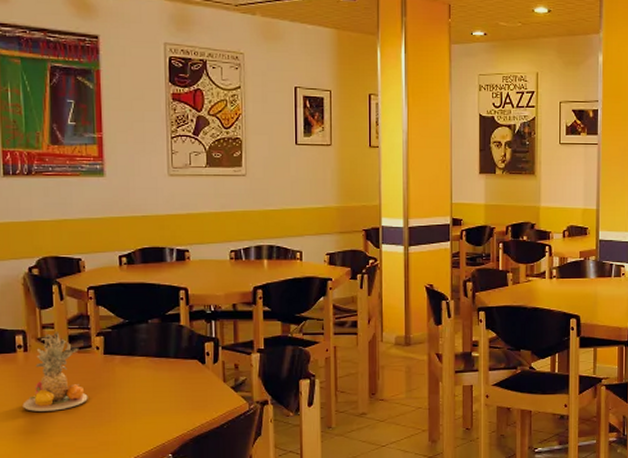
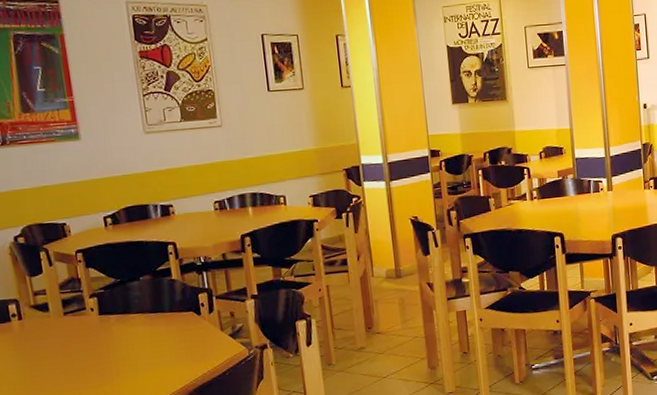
succulent plant: present [22,332,88,411] -> none [23,297,88,378]

